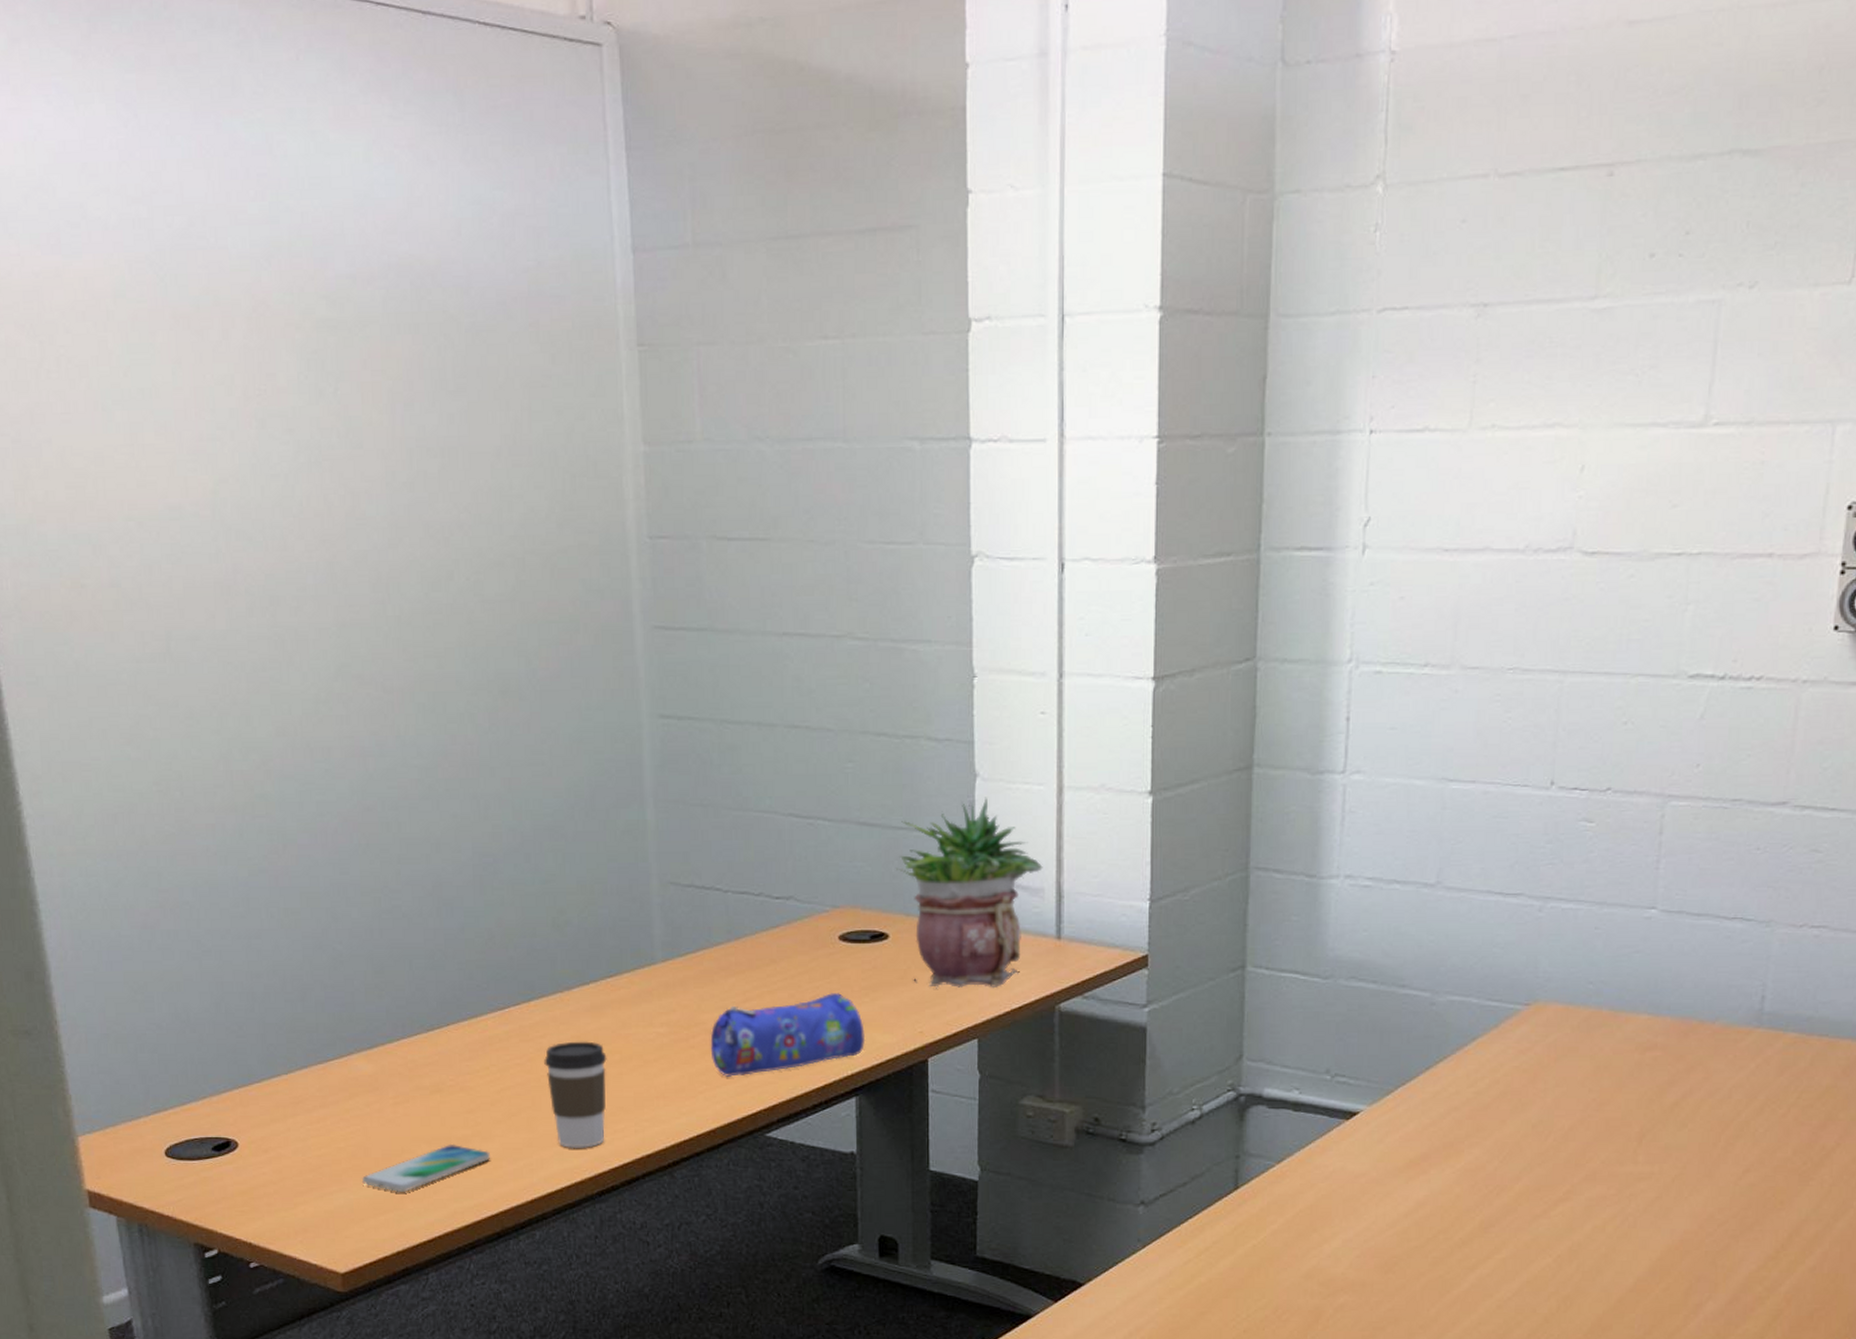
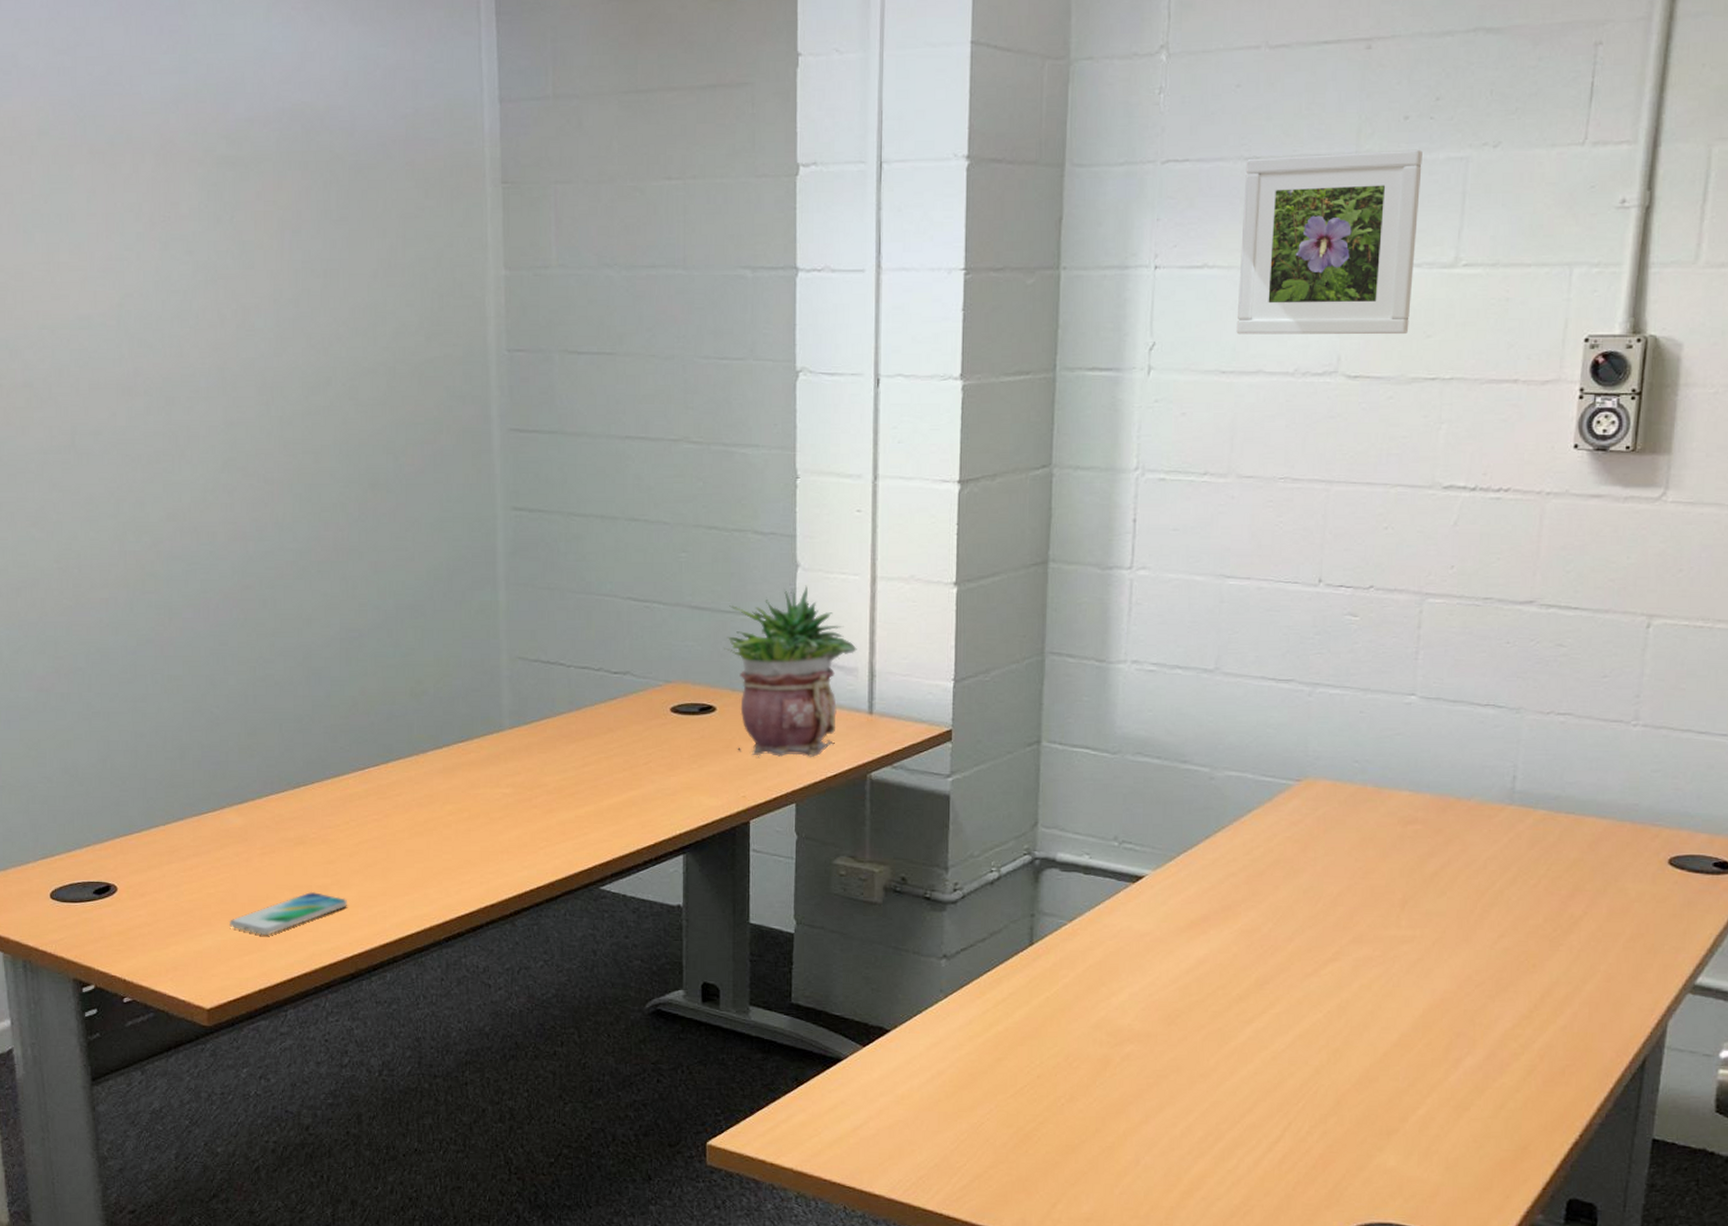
coffee cup: present [544,1041,607,1149] -> none [399,799,457,898]
pencil case: present [710,993,866,1077] -> none [551,760,693,834]
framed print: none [1461,291,1670,507] -> present [1236,149,1423,335]

